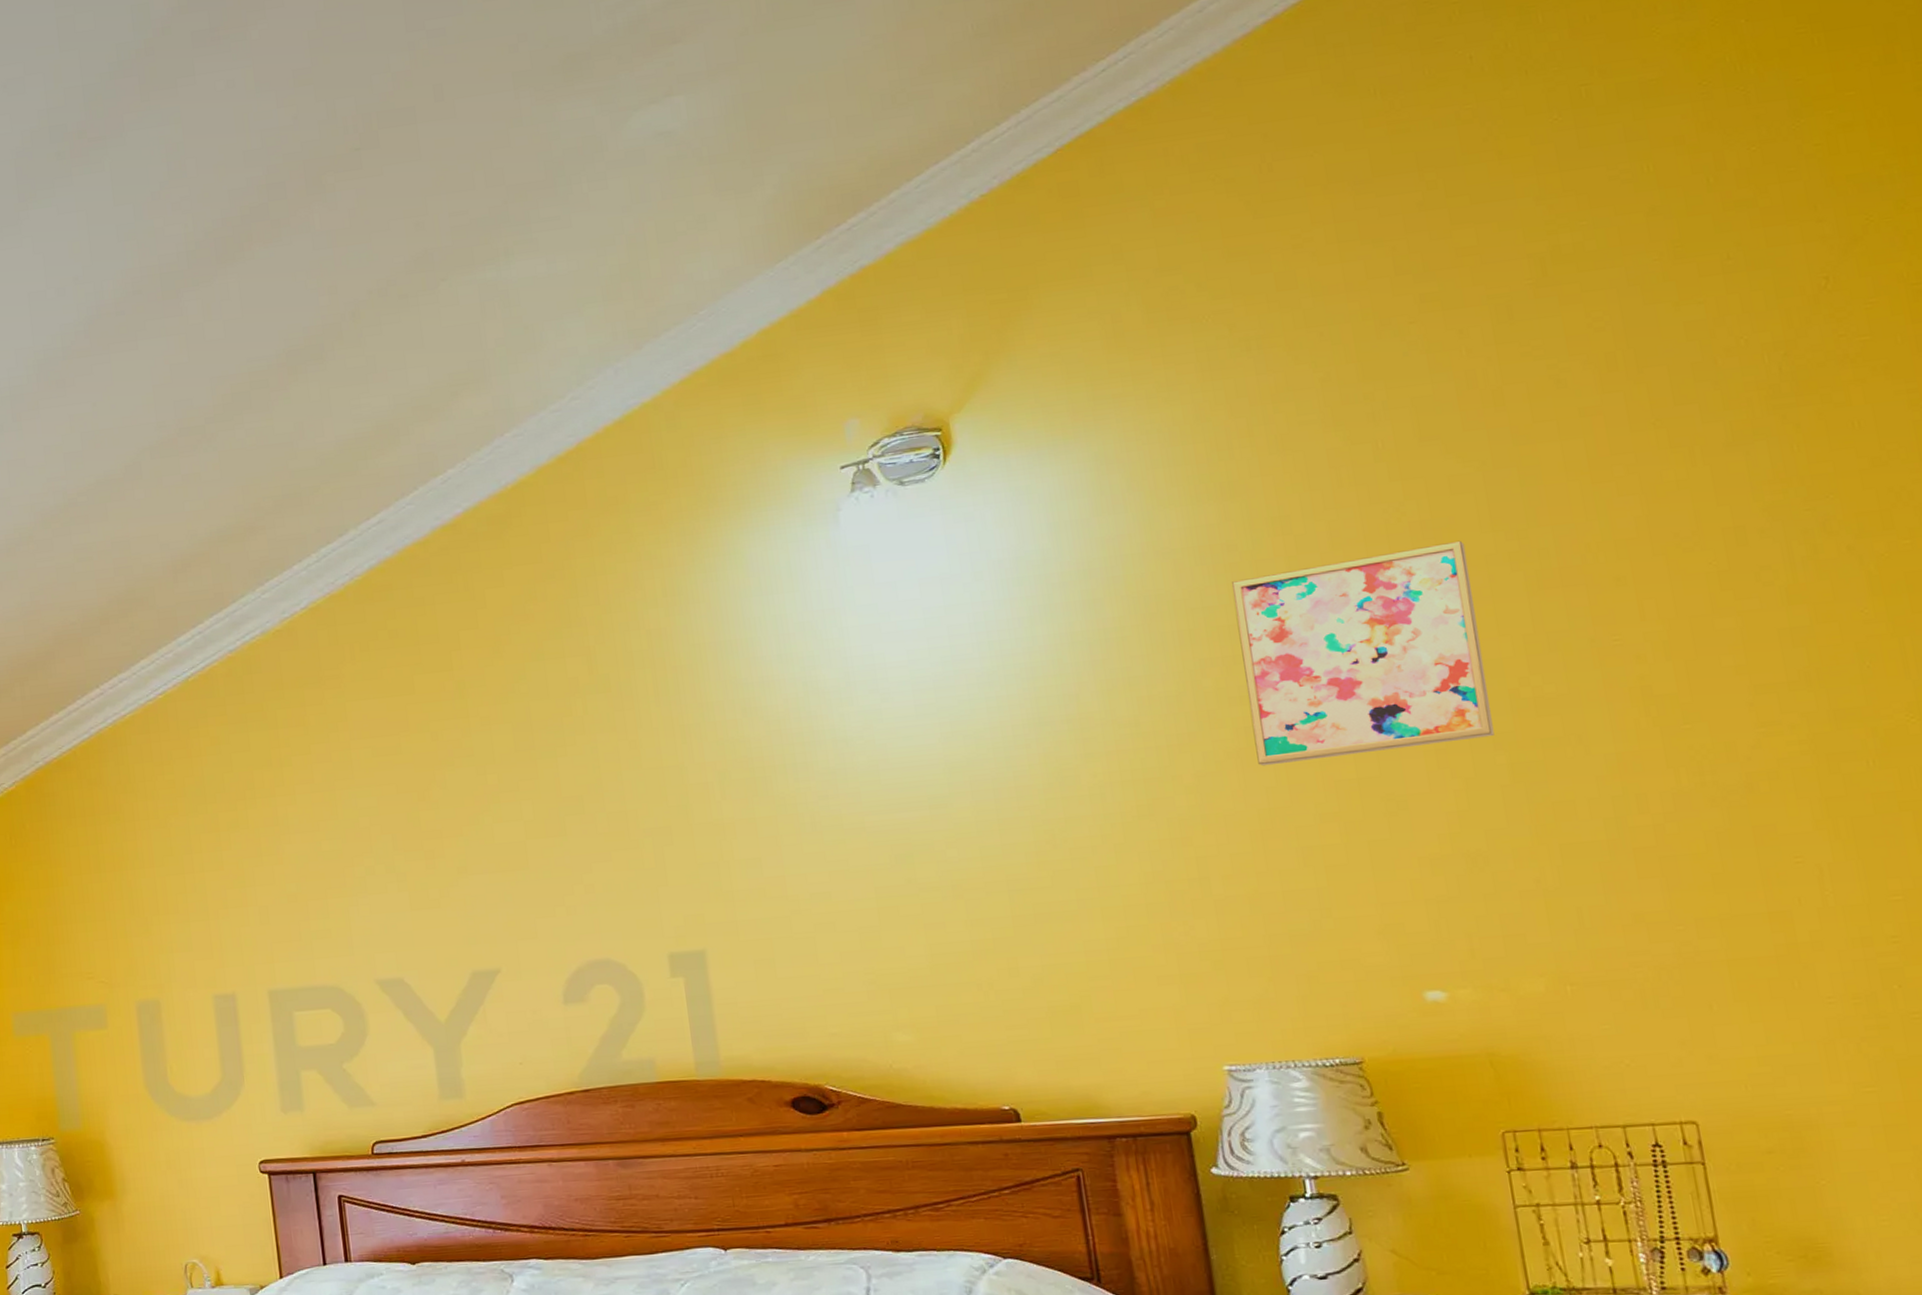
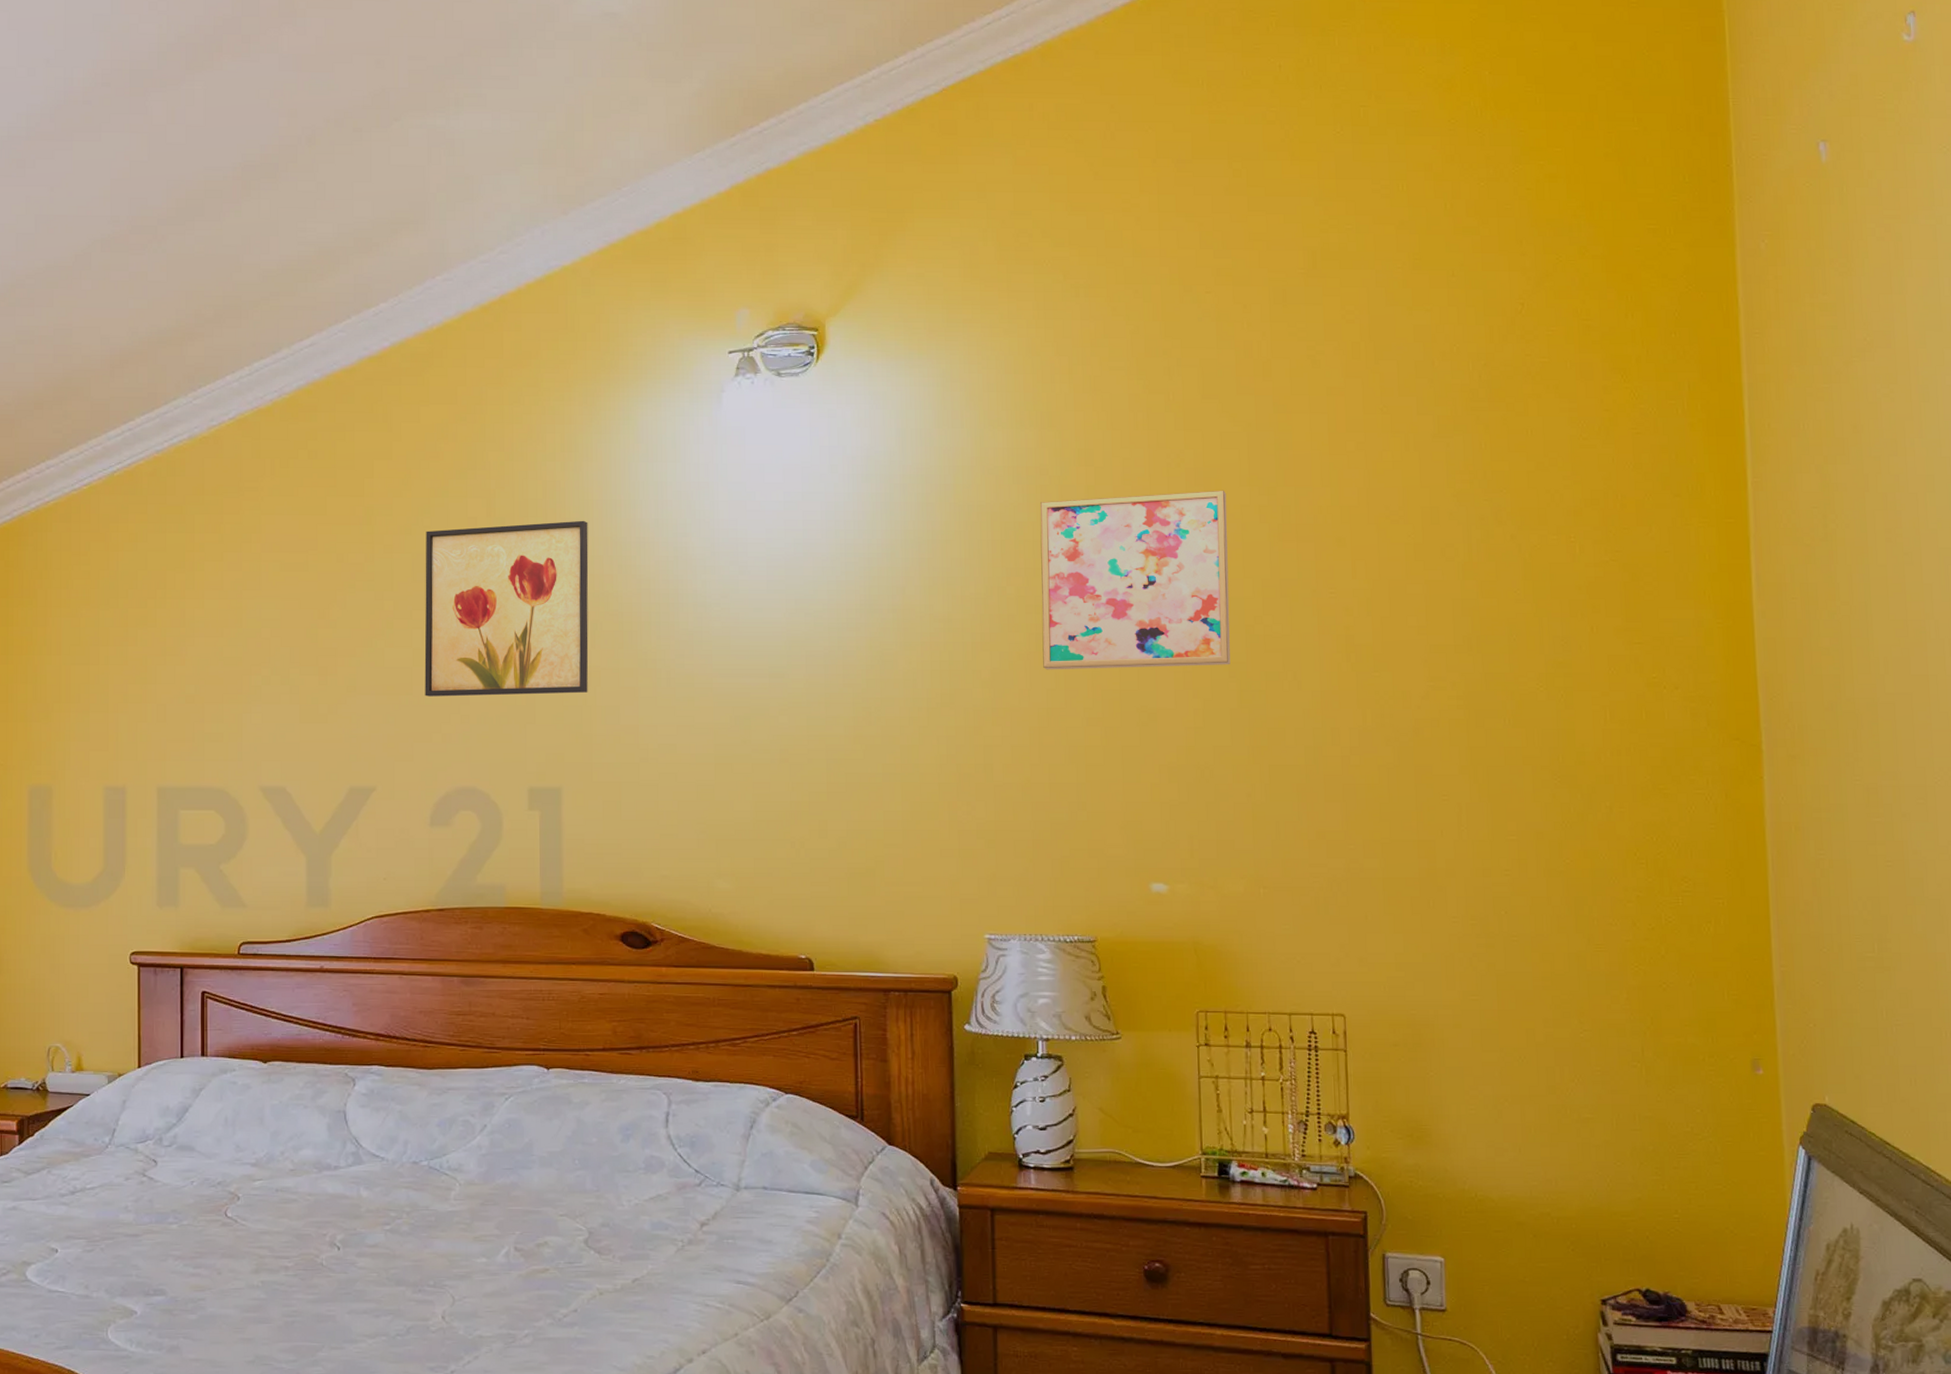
wall art: none [524,666,723,870] -> present [424,520,589,697]

